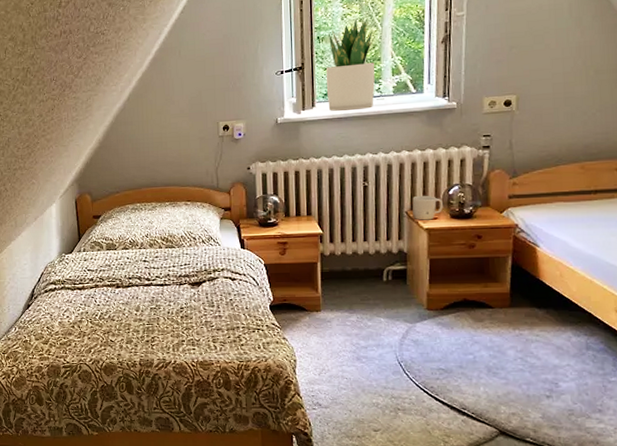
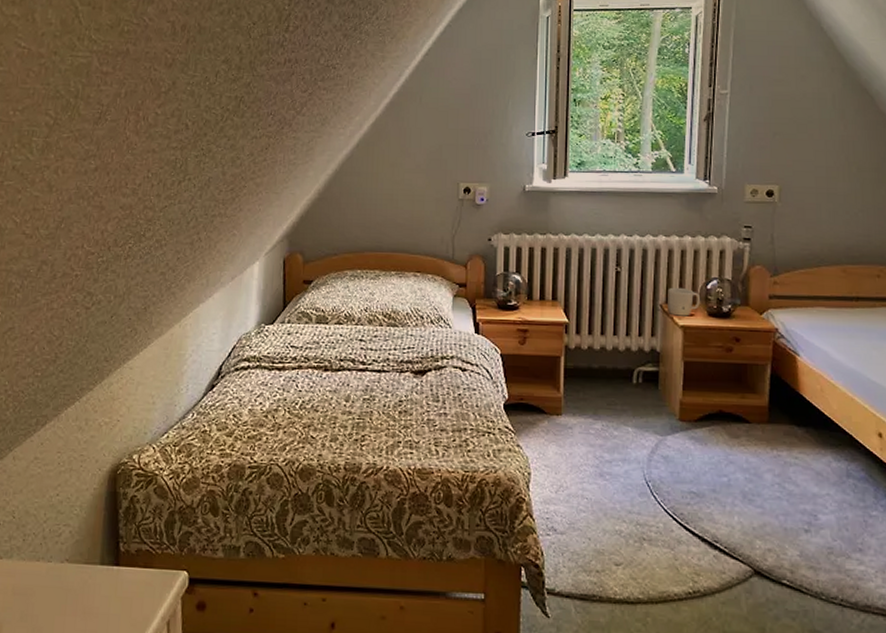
planter: present [326,18,375,112] -> none [580,83,635,185]

